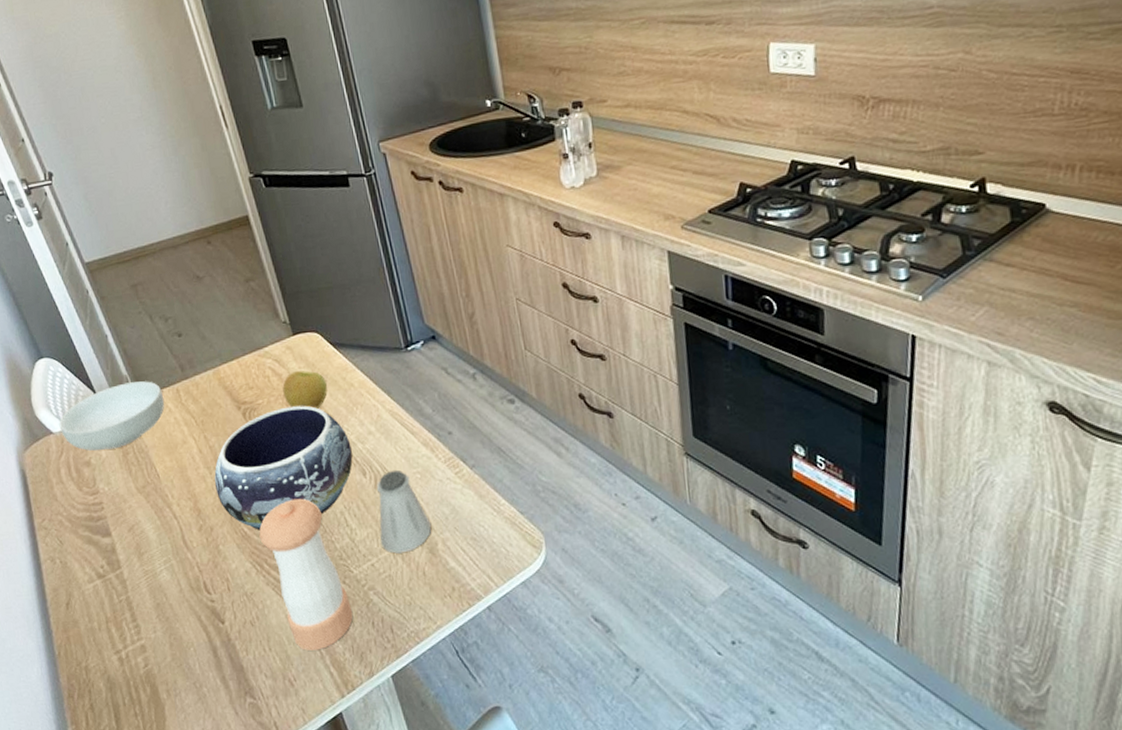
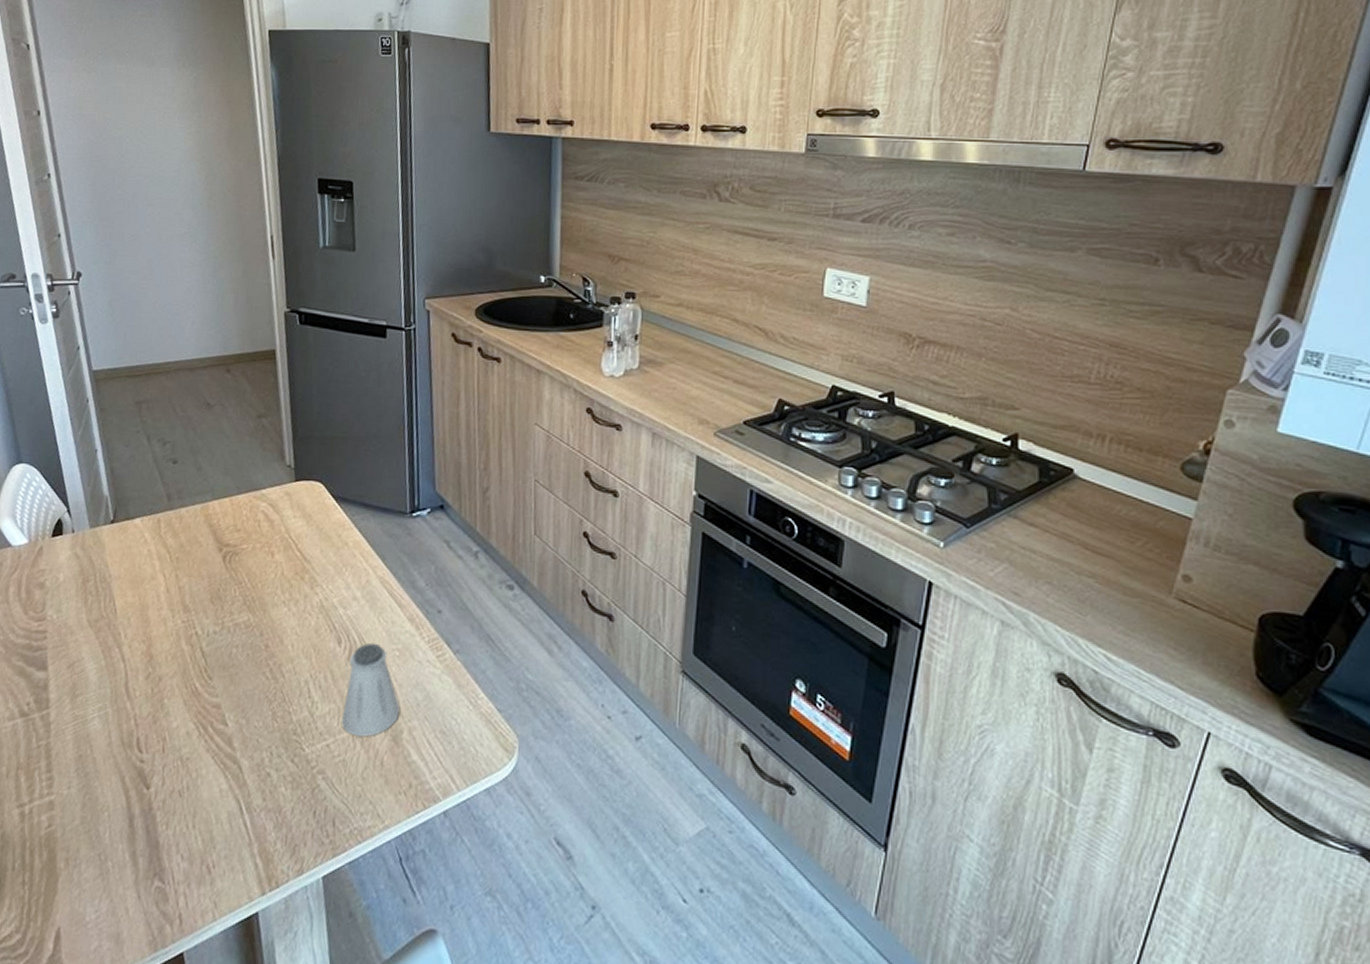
cereal bowl: present [59,381,165,451] -> none [20,504,142,574]
decorative bowl: present [214,405,353,530] -> none [175,556,332,688]
pepper shaker: present [259,498,354,650] -> none [210,658,295,835]
apple: present [282,370,328,409] -> none [271,520,320,564]

